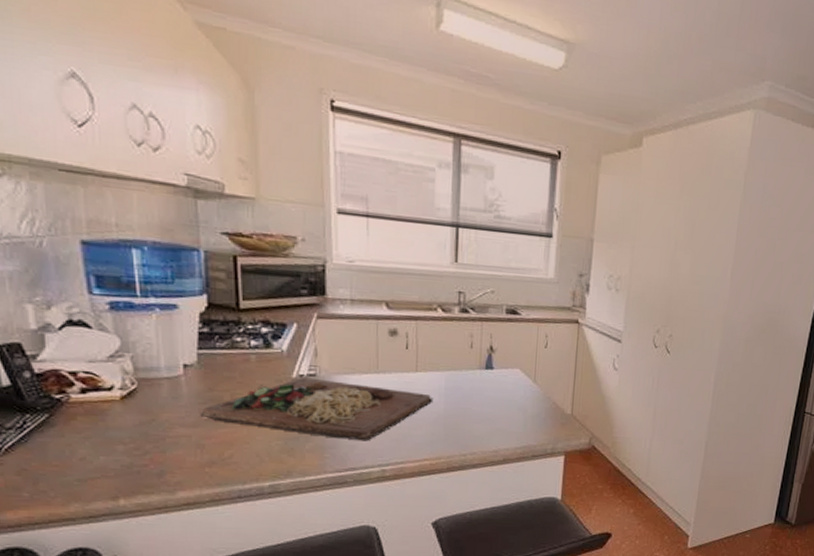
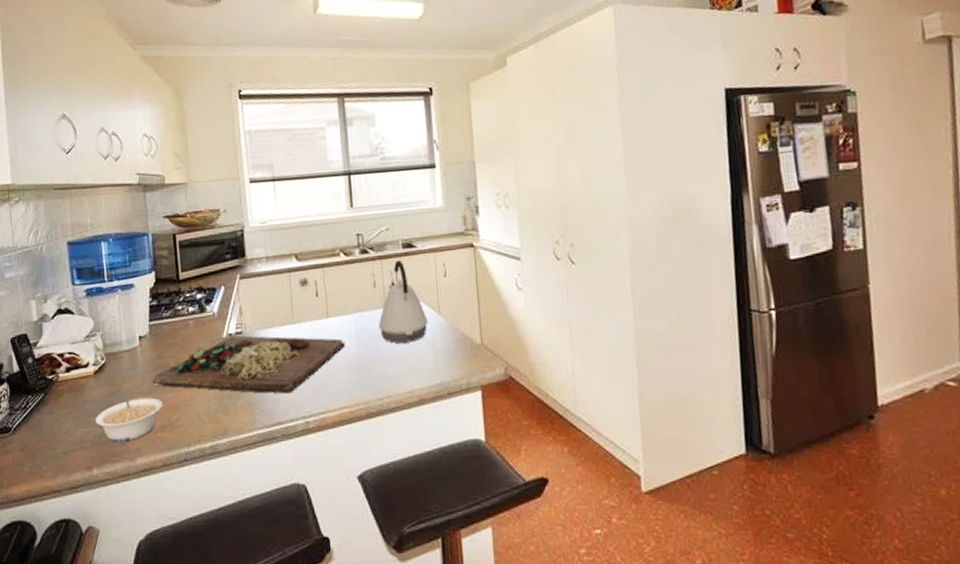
legume: none [123,422,213,474] -> present [96,392,163,442]
kettle: none [470,324,523,406] -> present [378,259,428,343]

